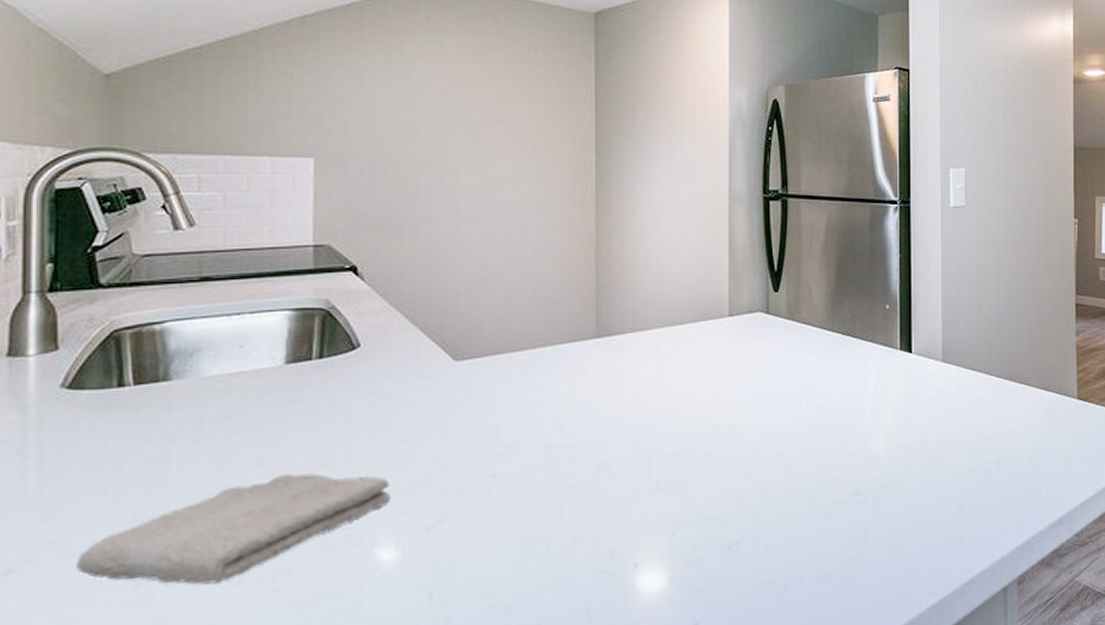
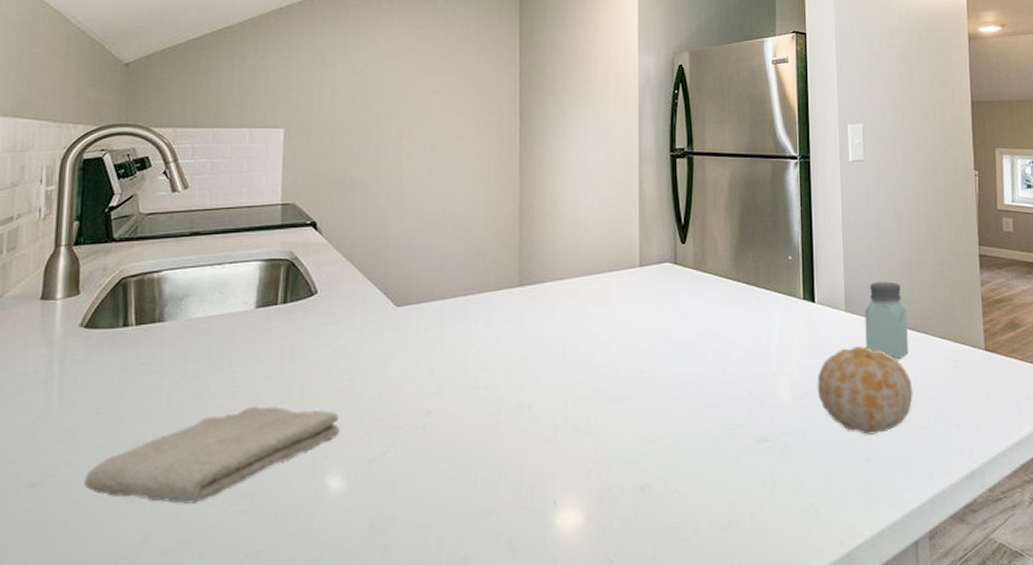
fruit: none [912,397,1007,485] -> present [817,346,913,435]
saltshaker: none [962,331,1004,409] -> present [865,281,909,359]

